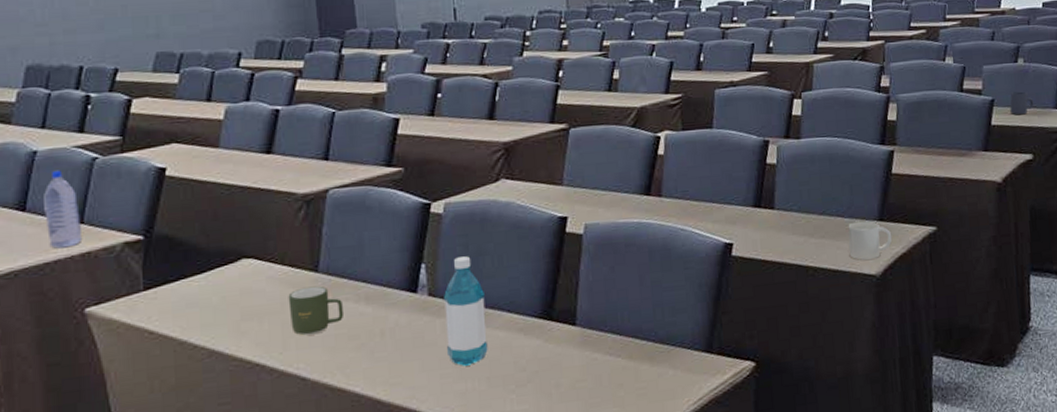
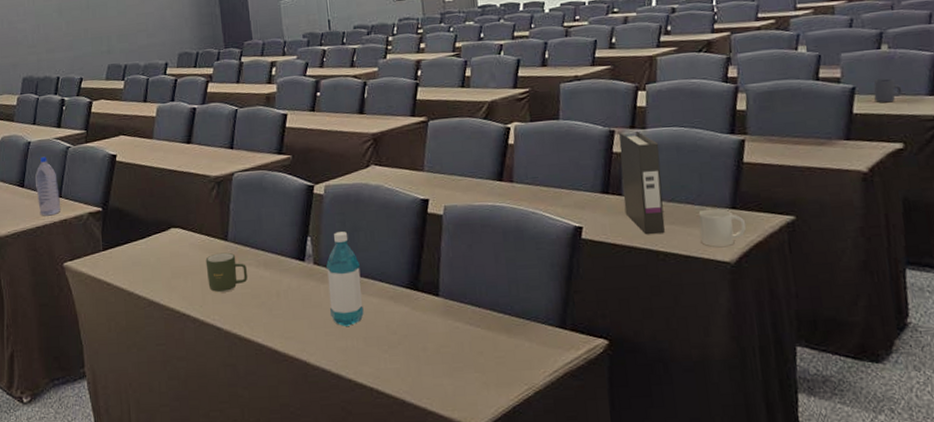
binder: none [773,140,815,249] -> present [619,130,665,234]

